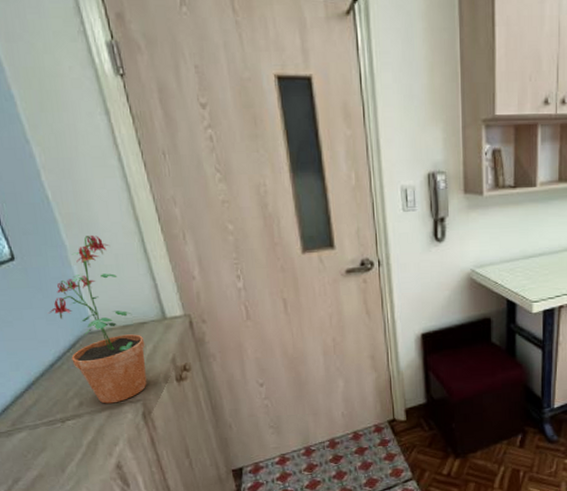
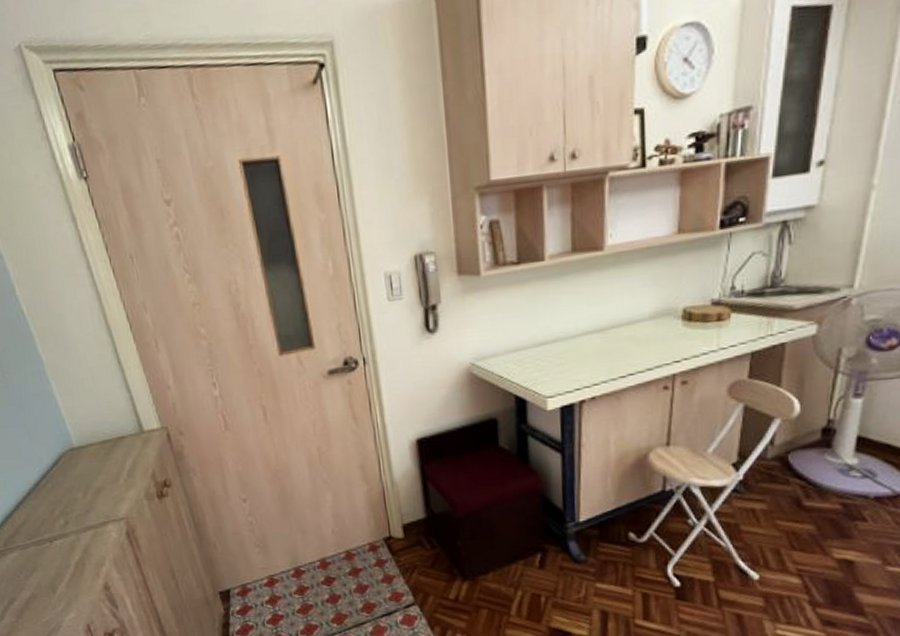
potted plant: present [47,234,147,404] -> none [30,347,129,523]

